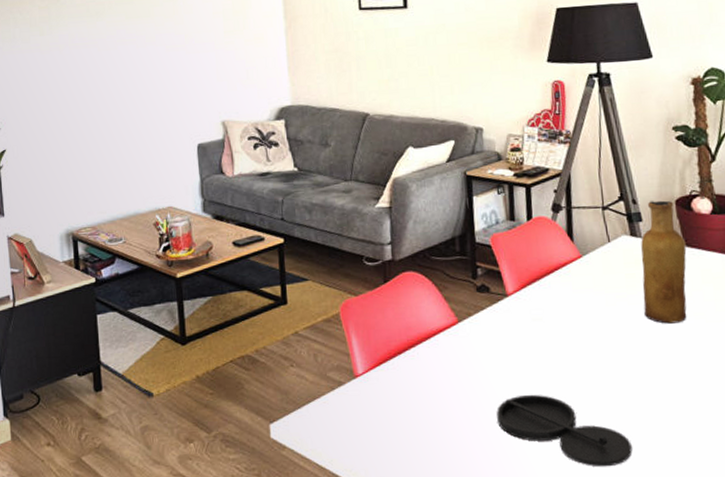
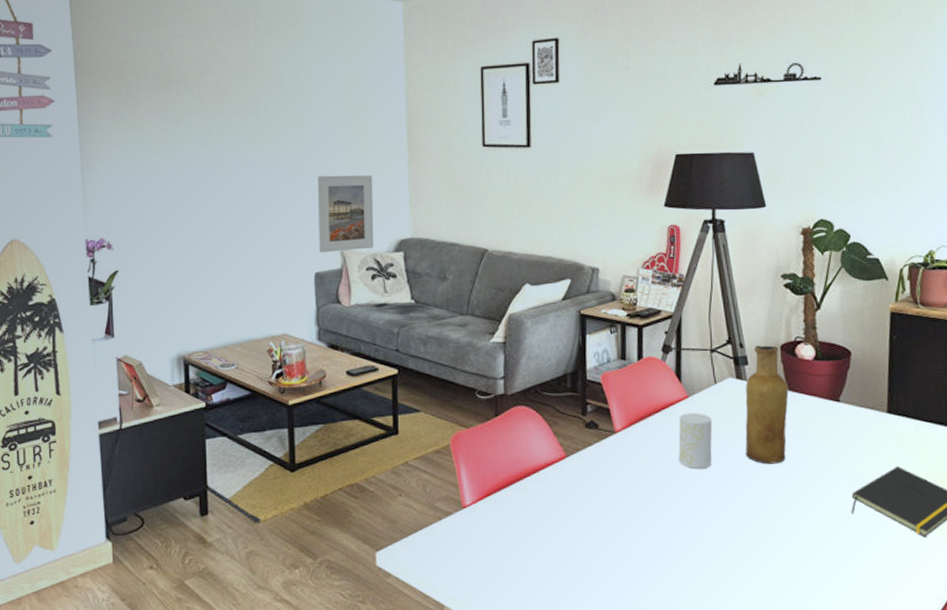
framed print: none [196,44,255,125] -> present [318,175,374,253]
plate: present [497,394,632,467] -> none [599,528,728,600]
cup: none [573,272,609,332] -> present [678,413,713,470]

